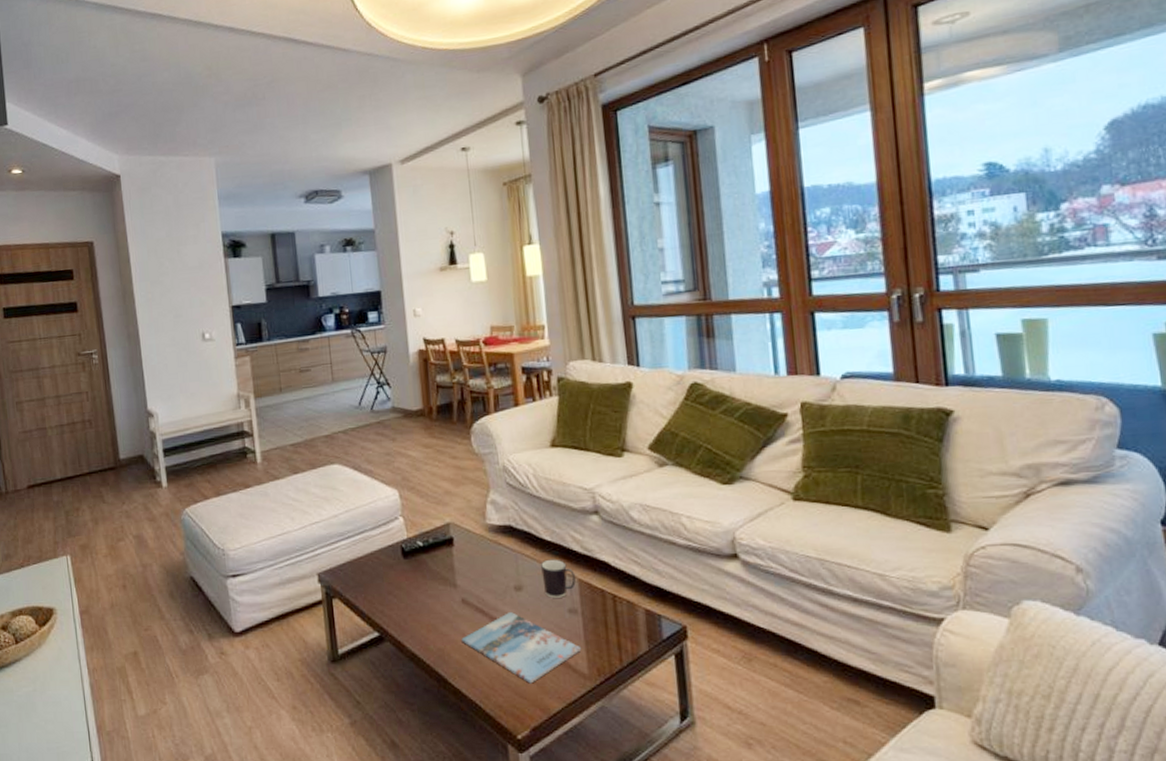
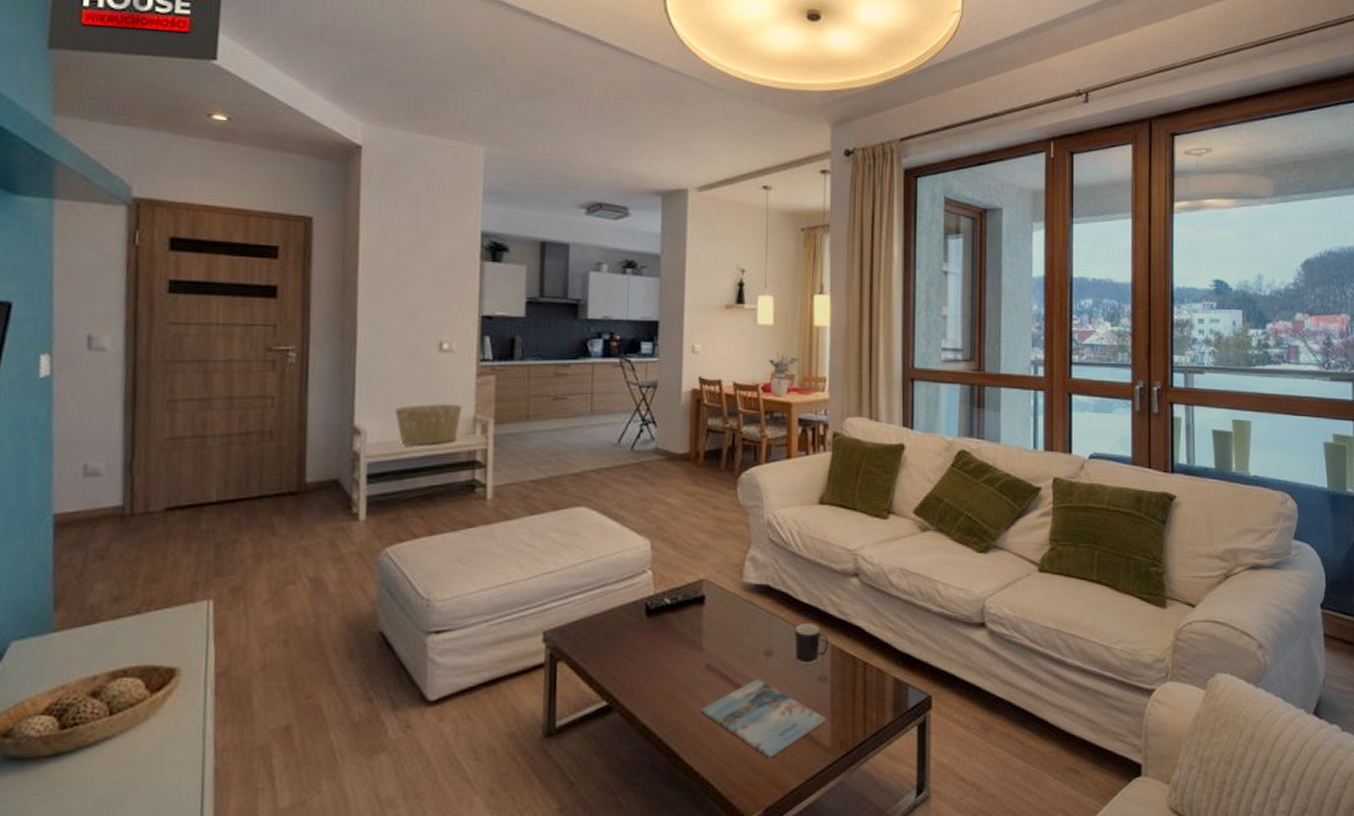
basket: none [176,384,228,423] -> present [395,404,462,446]
bouquet: none [487,305,516,349] -> present [769,351,799,397]

